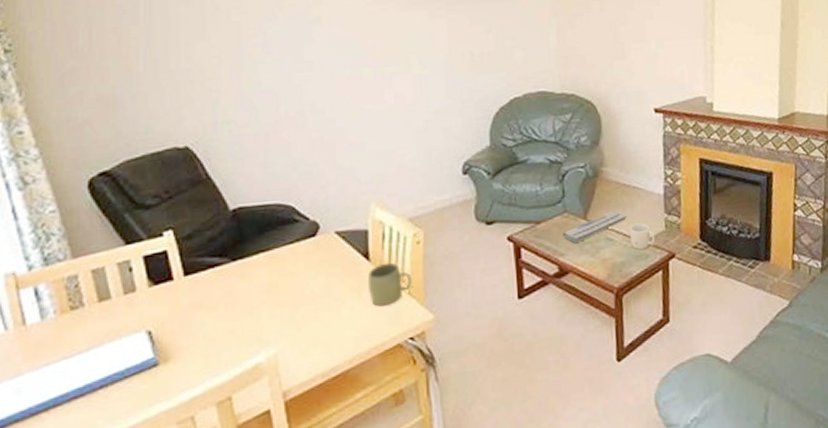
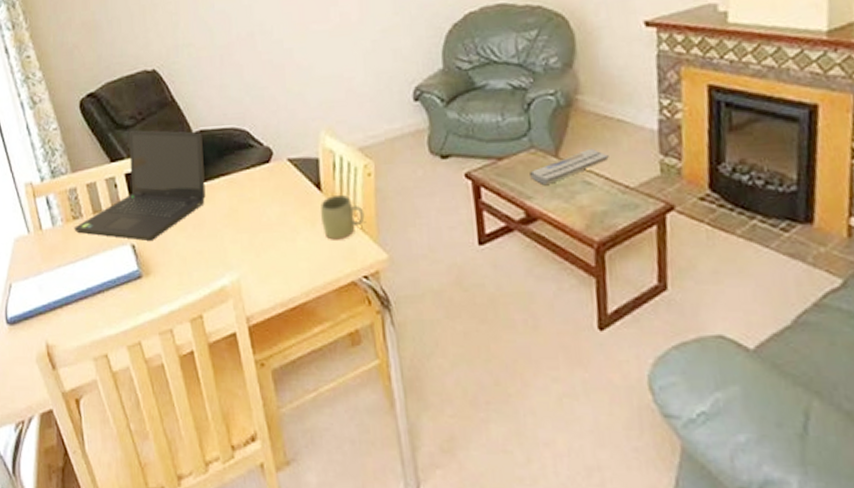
laptop: none [71,209,242,326] -> present [74,130,206,241]
mug: present [629,223,656,250] -> none [612,165,648,198]

